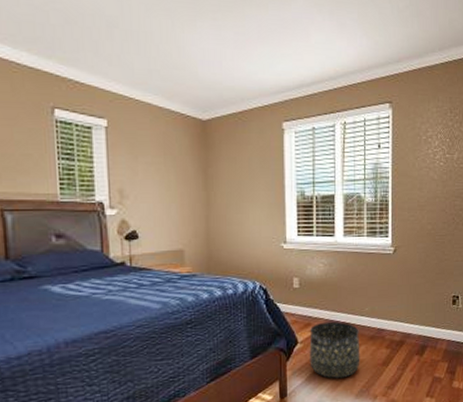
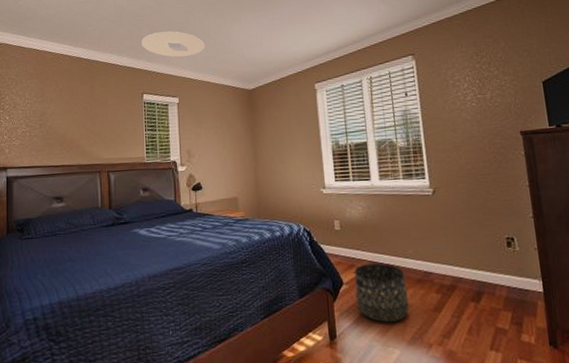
ceiling light: none [50,23,145,66] -> present [142,31,205,58]

